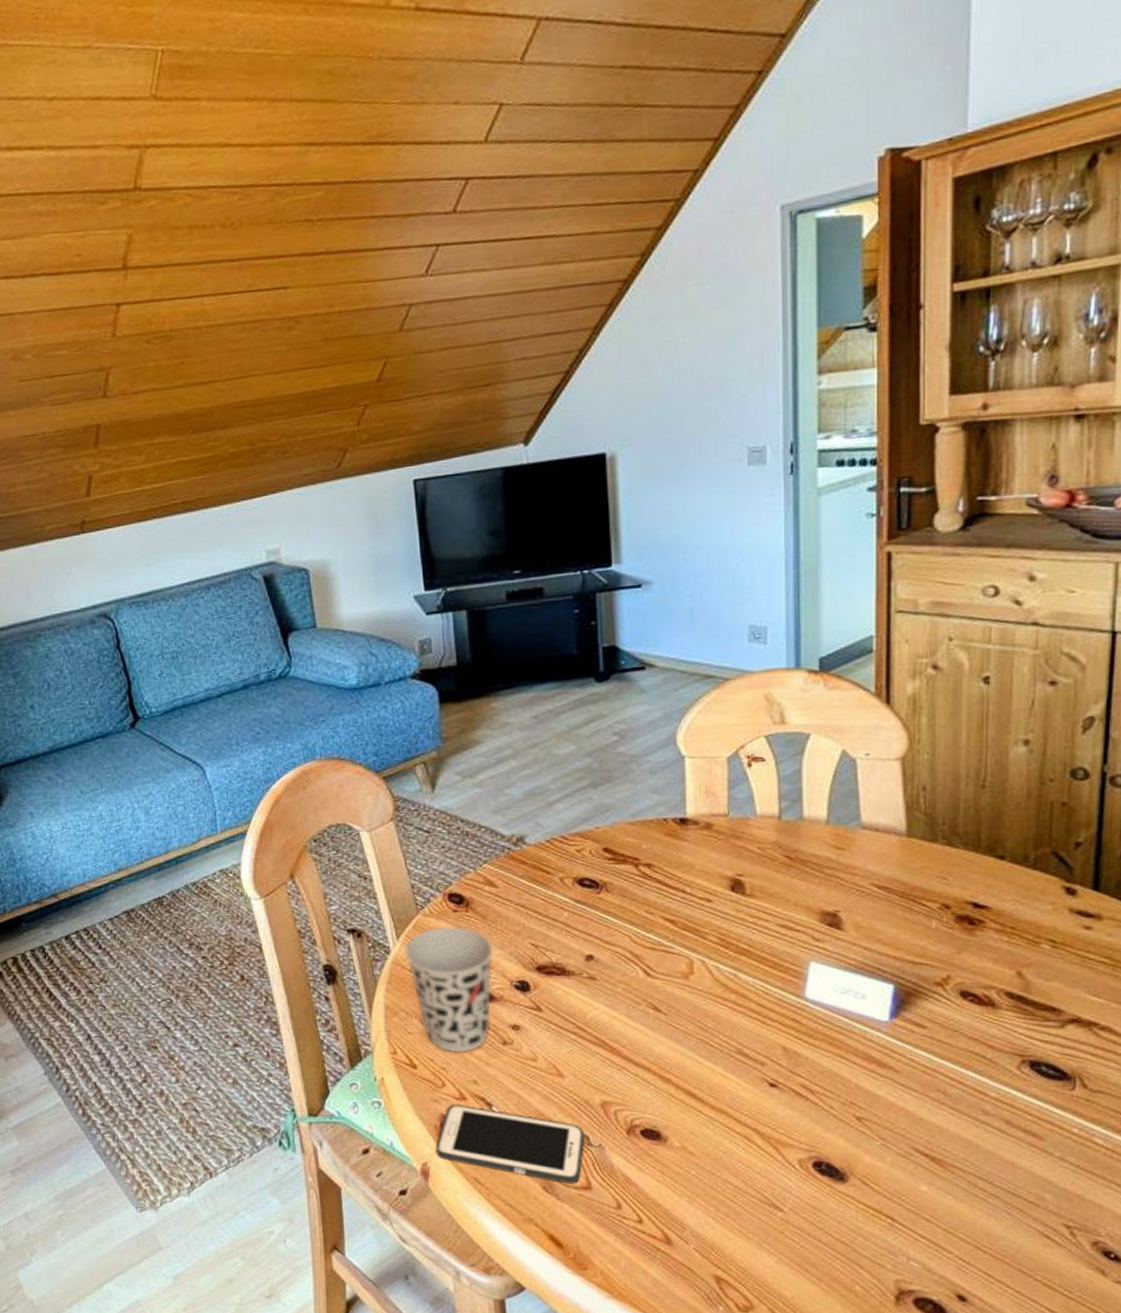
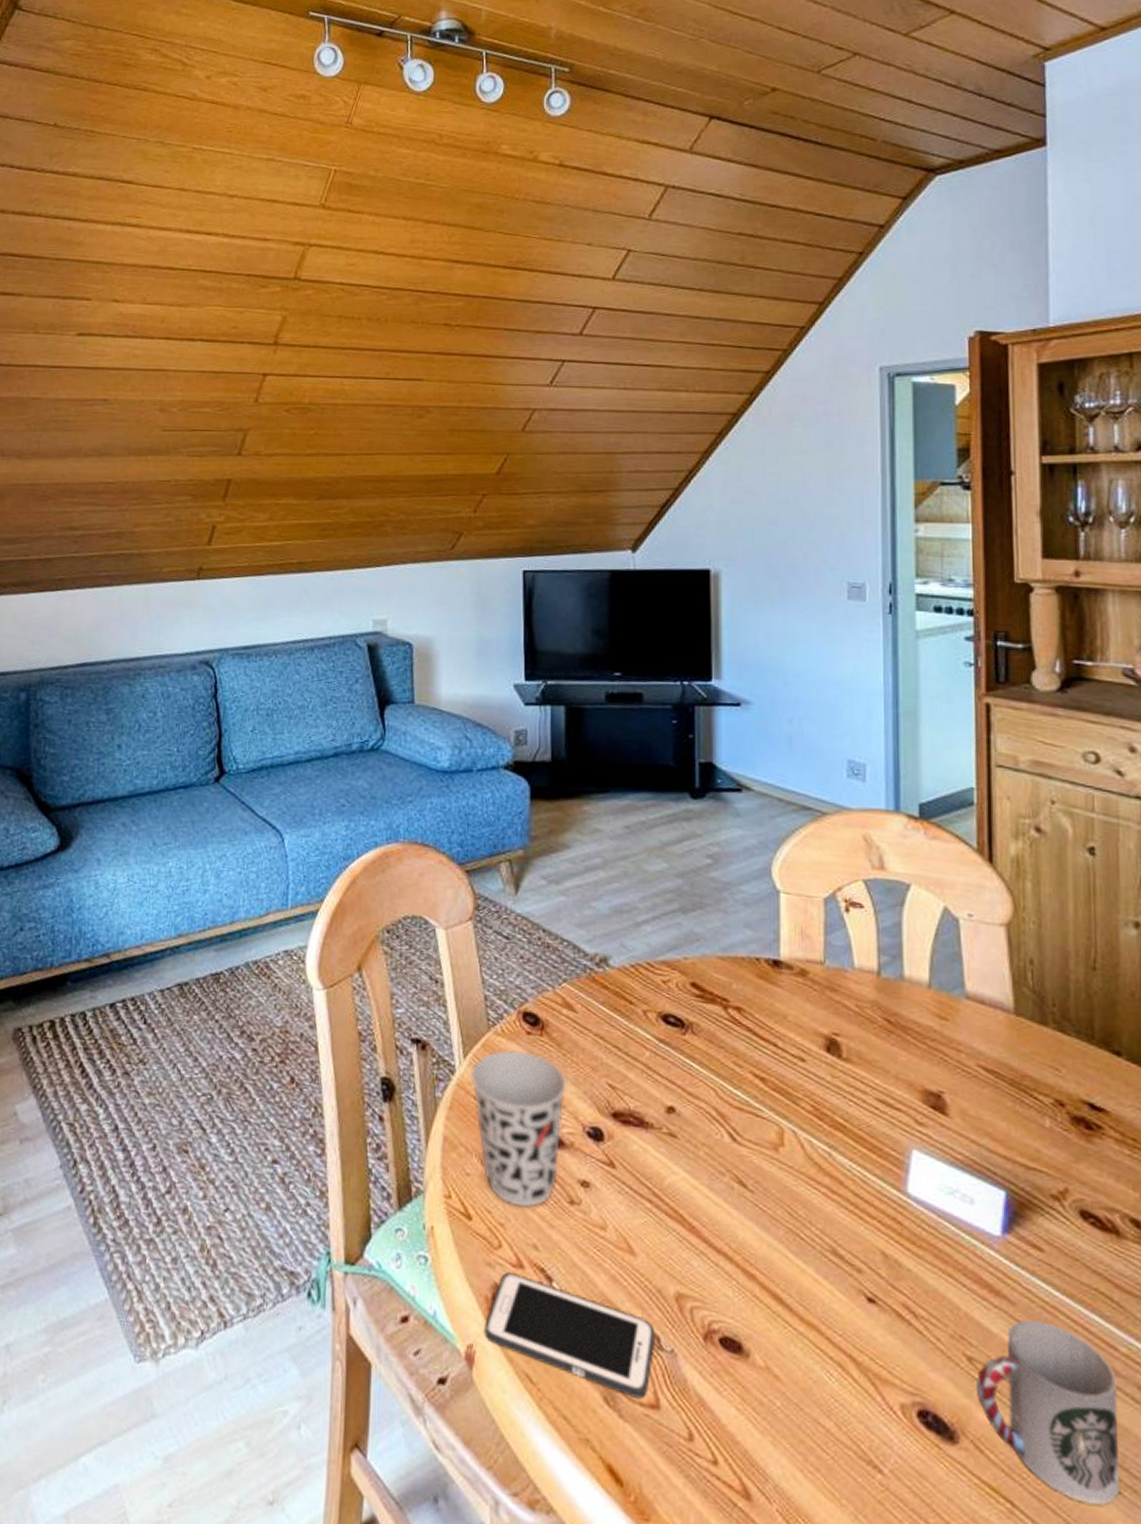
cup: none [863,1082,986,1211] -> present [975,1319,1120,1505]

